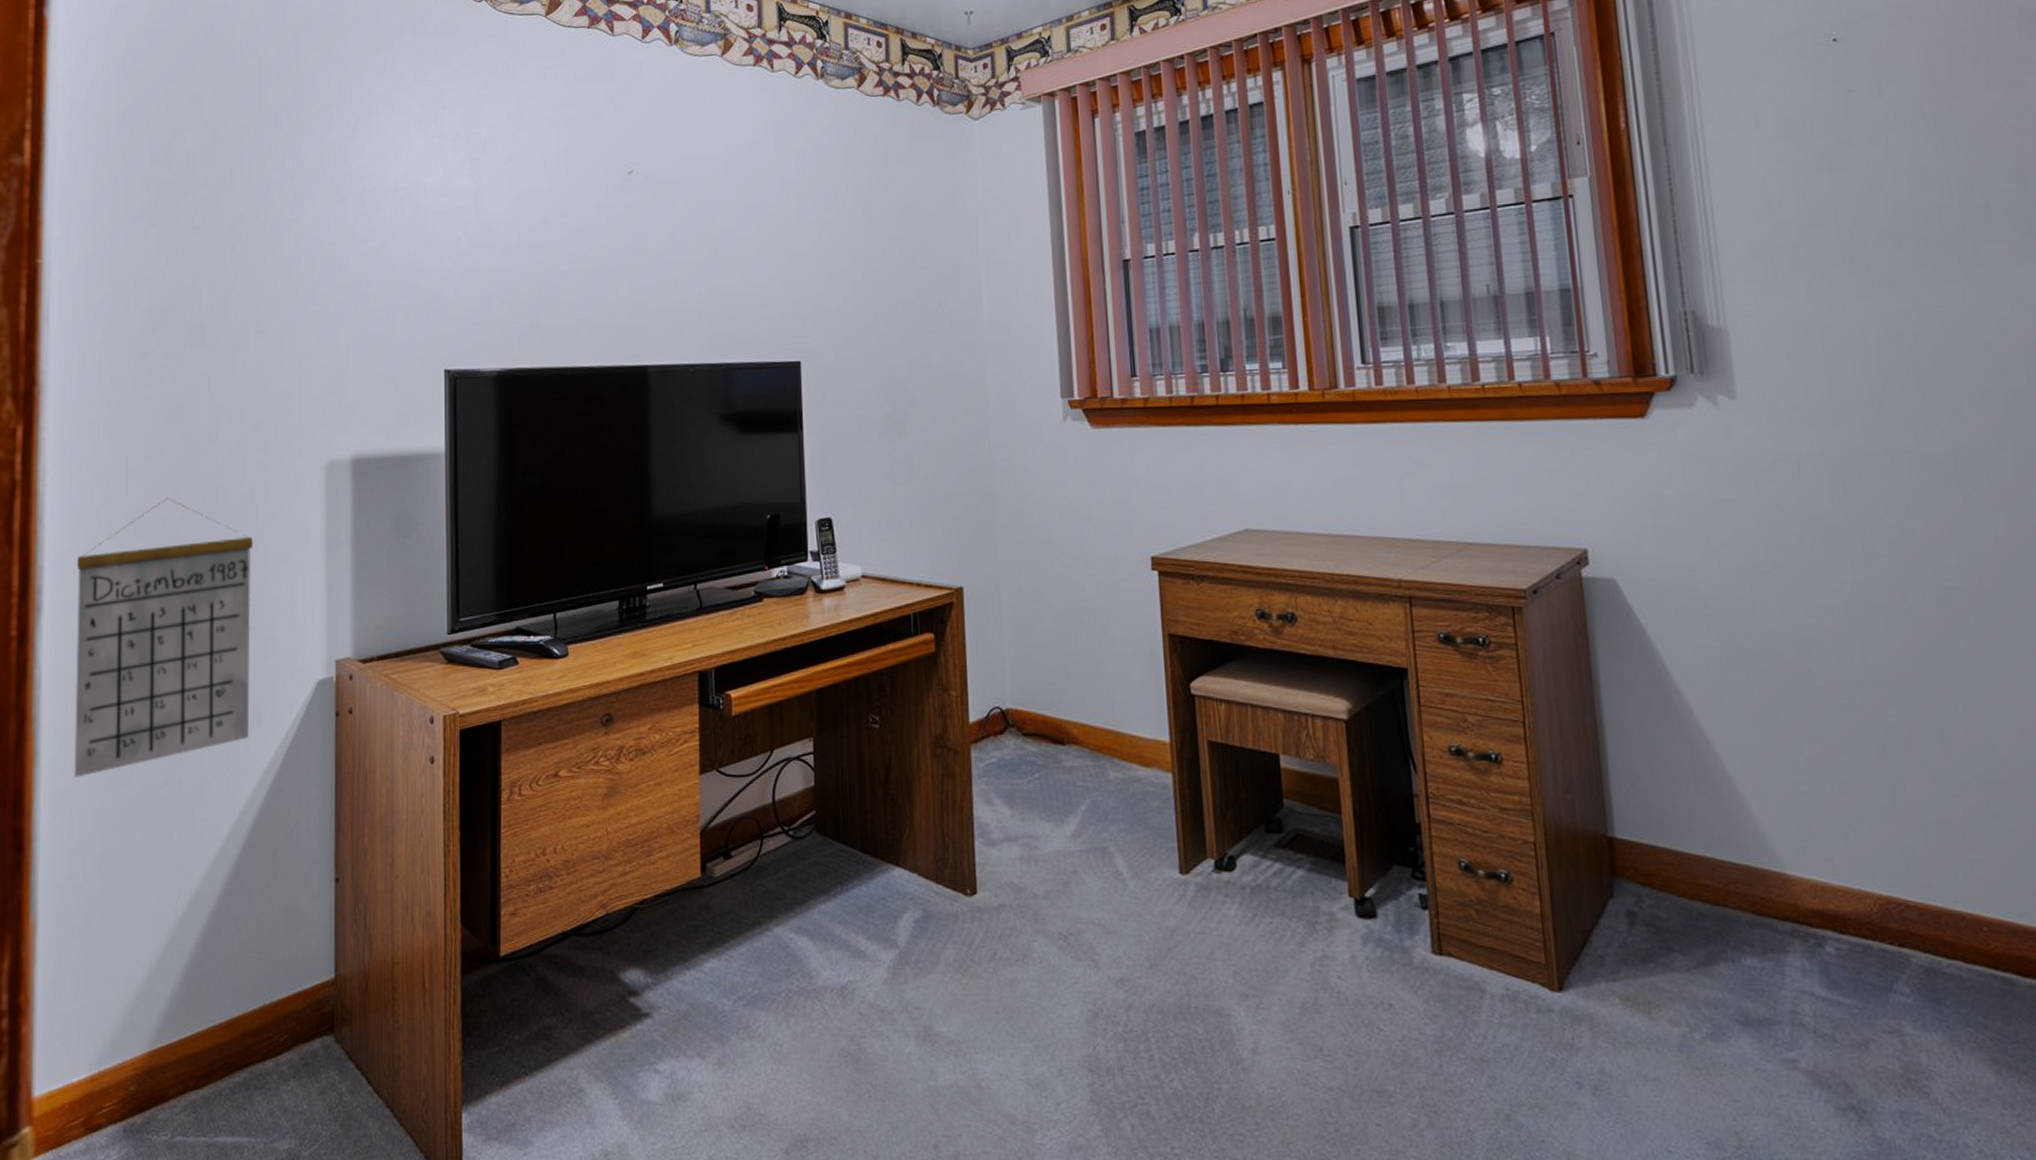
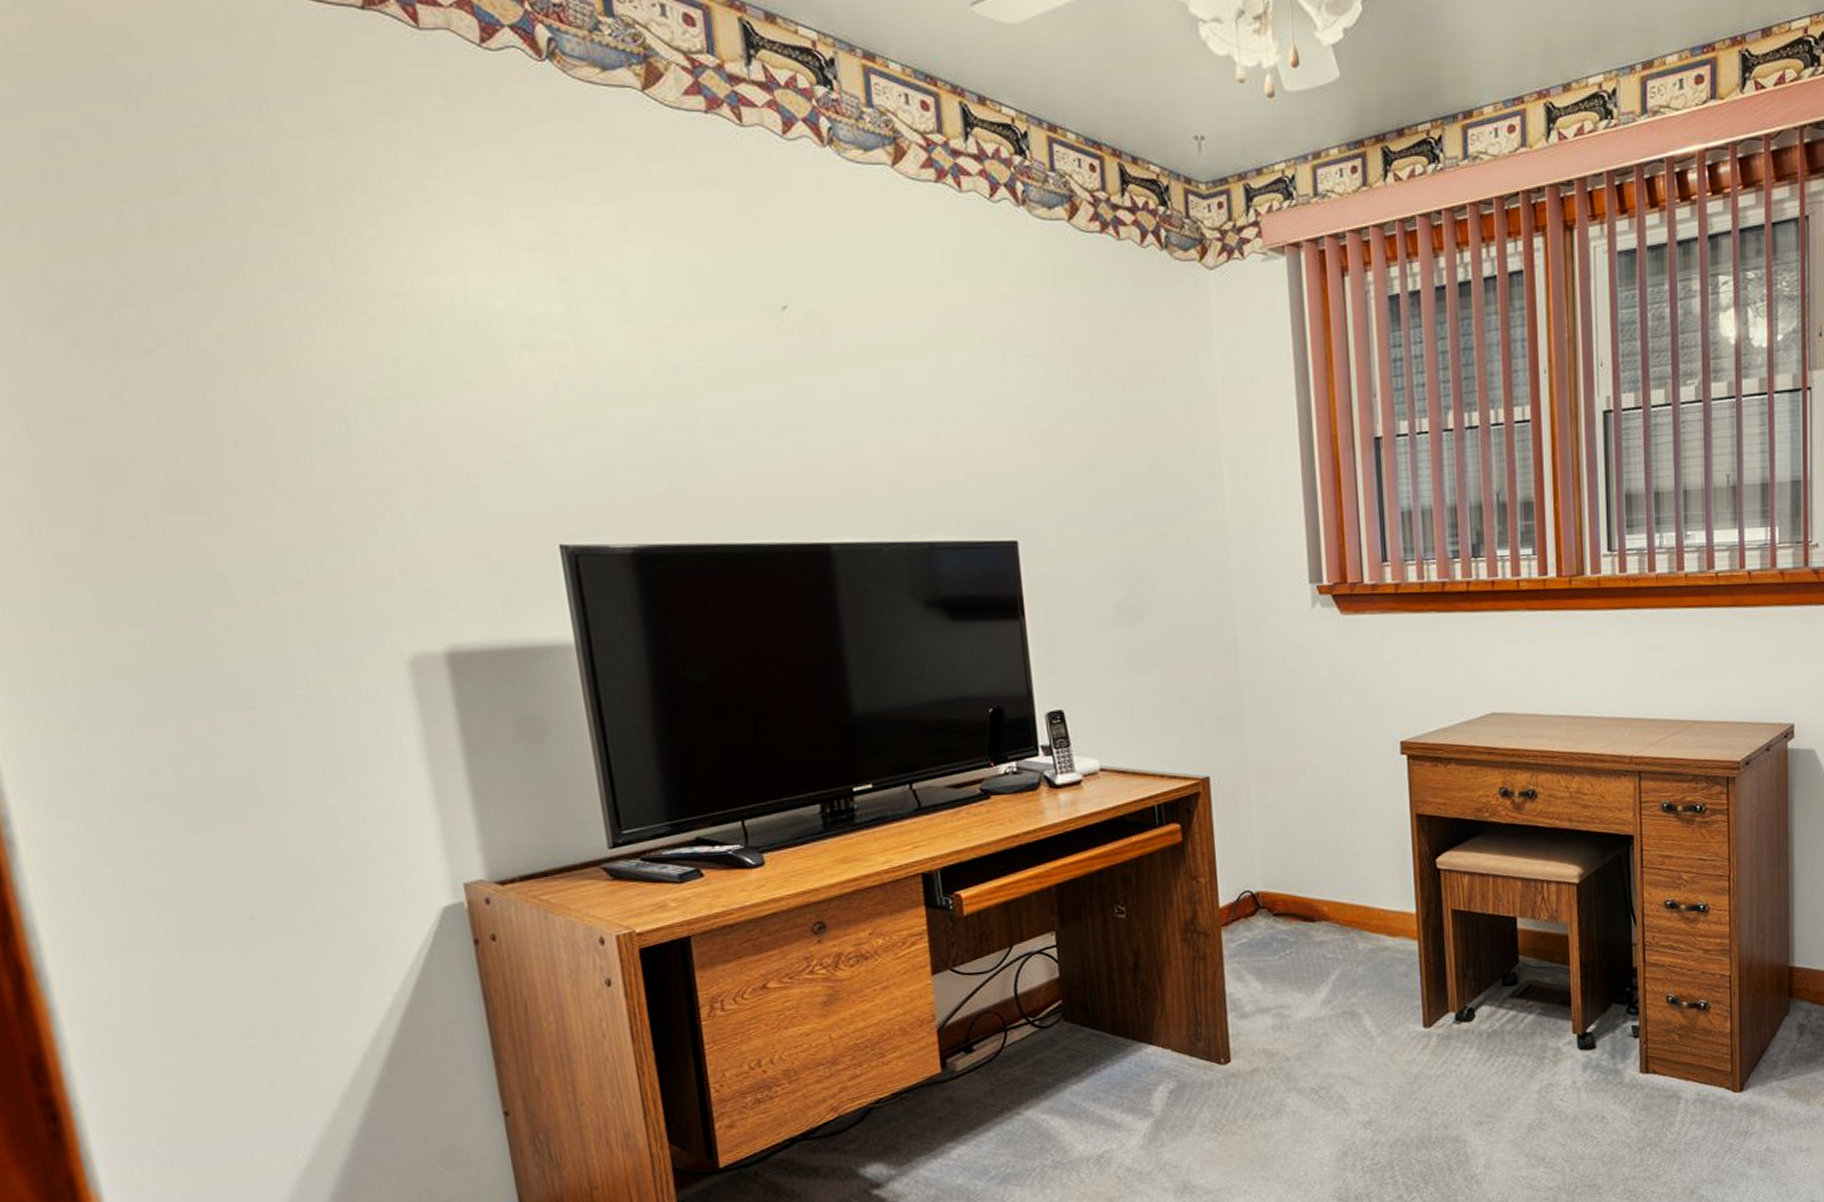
calendar: present [74,497,254,777] -> none [55,702,359,1035]

